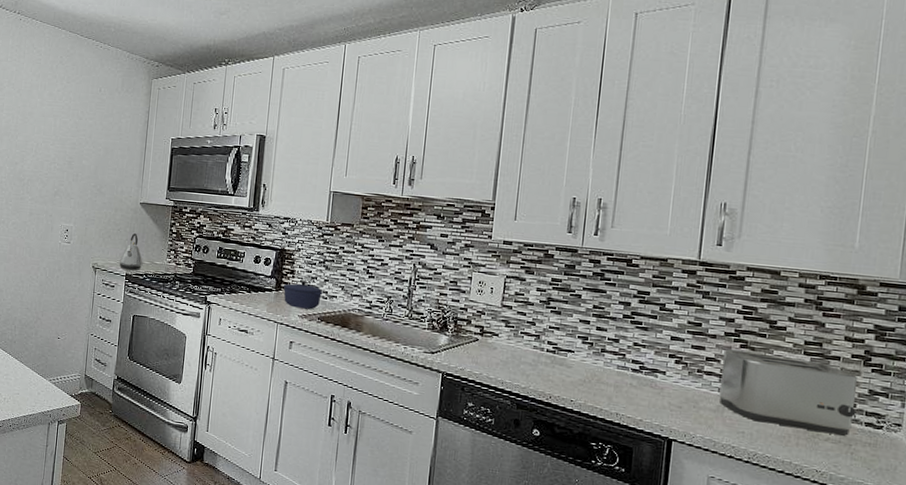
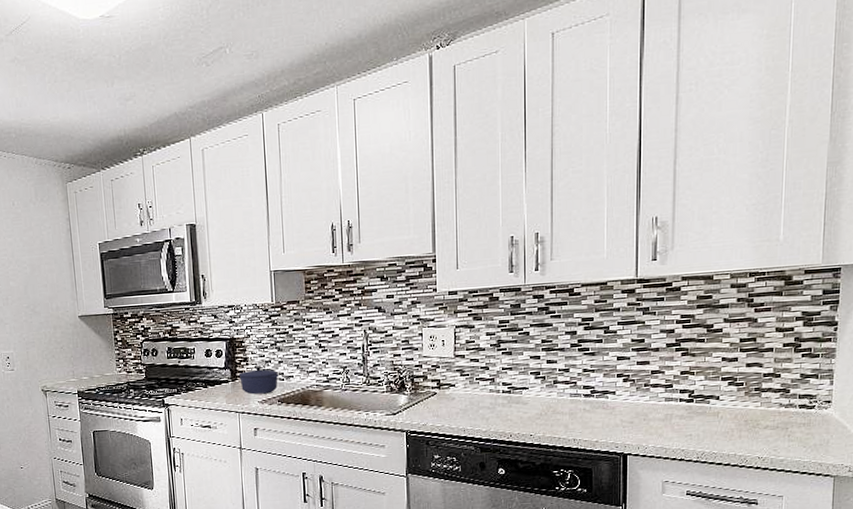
kettle: present [119,232,143,271] -> none [68,348,93,387]
toaster: present [719,349,859,437] -> none [666,356,791,423]

